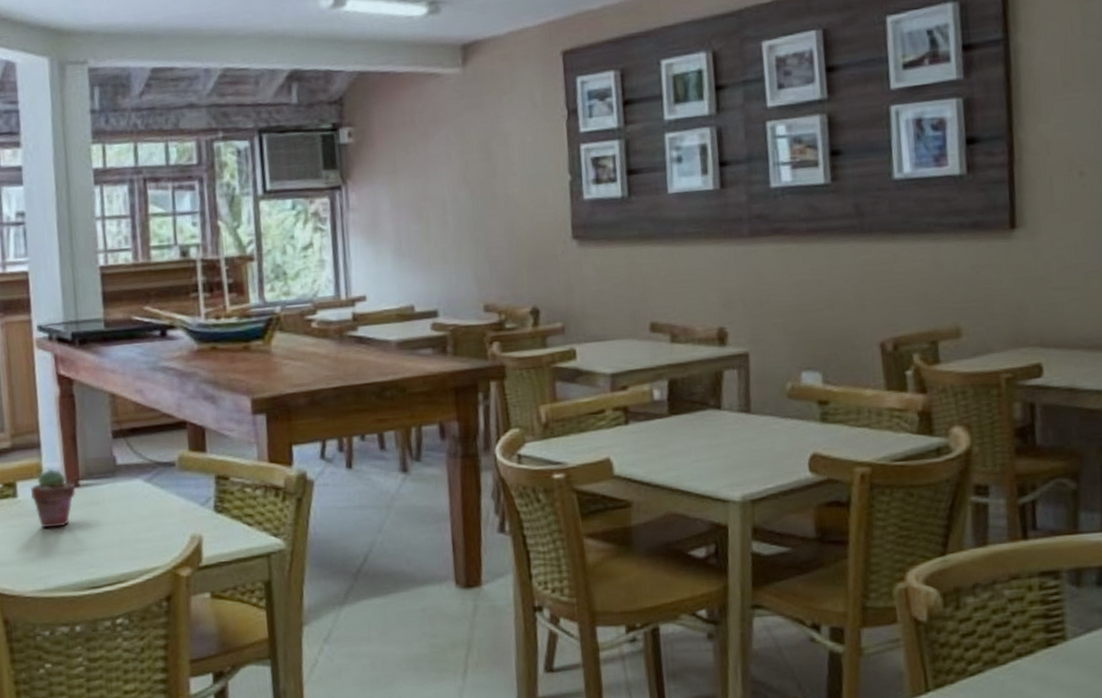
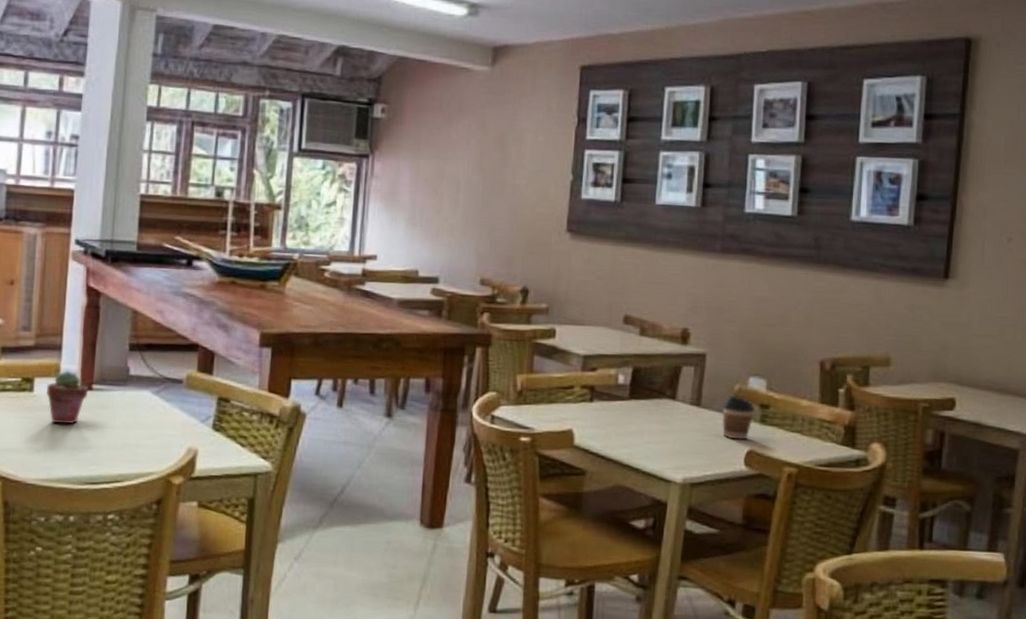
coffee cup: none [775,395,812,444] -> present [722,395,754,440]

